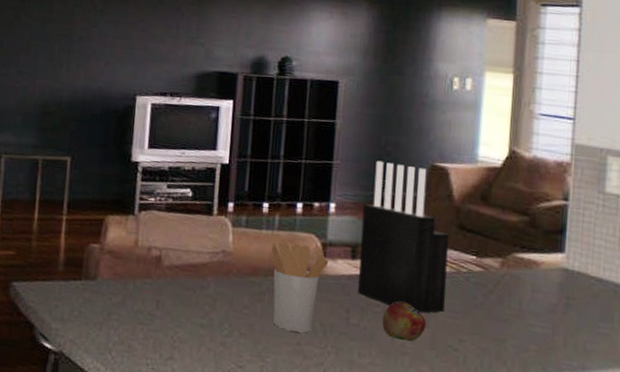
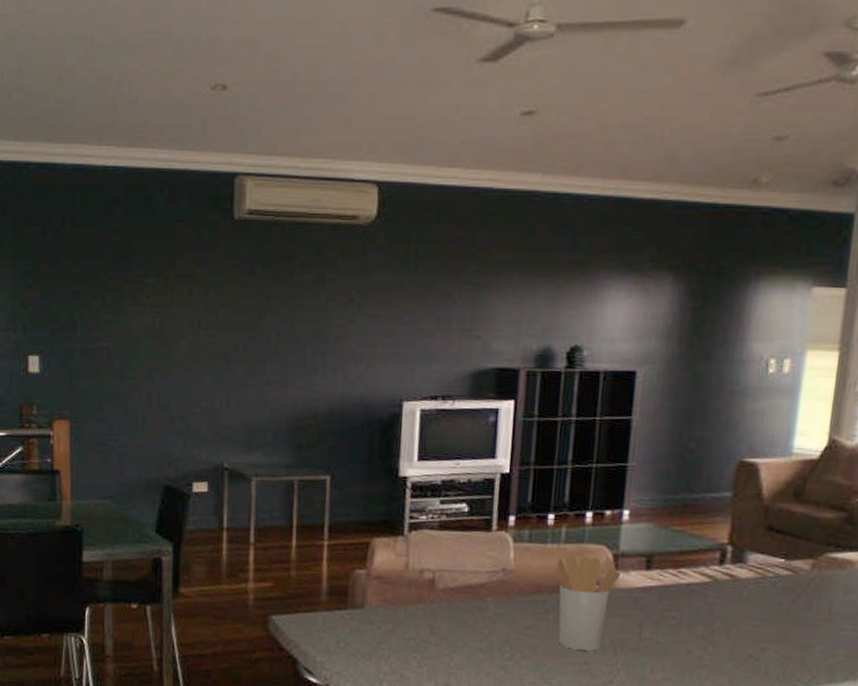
knife block: present [358,160,449,313] -> none [652,459,756,623]
fruit: present [383,301,426,342] -> none [678,612,726,654]

